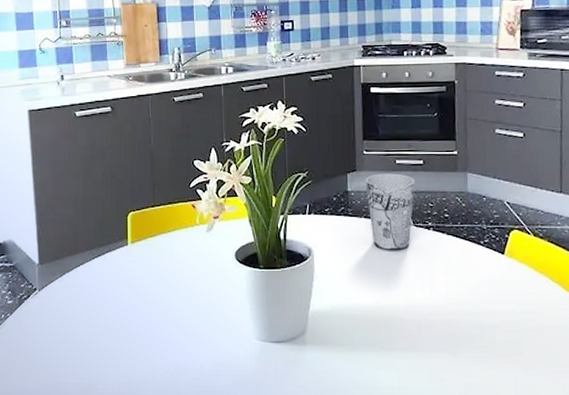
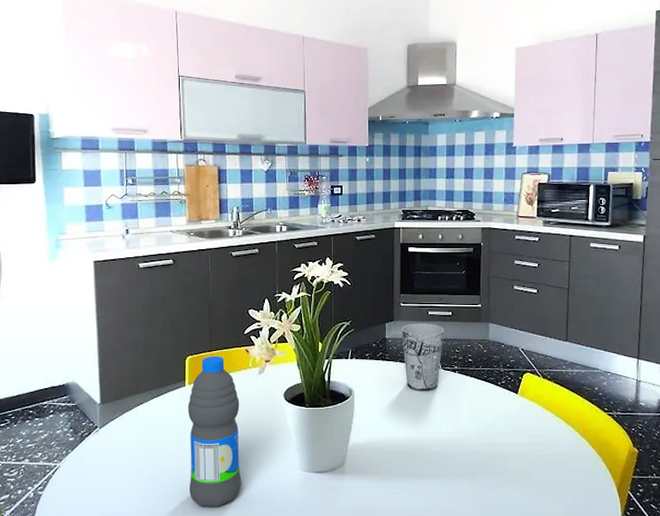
water bottle: none [131,211,191,379] -> present [187,355,241,507]

